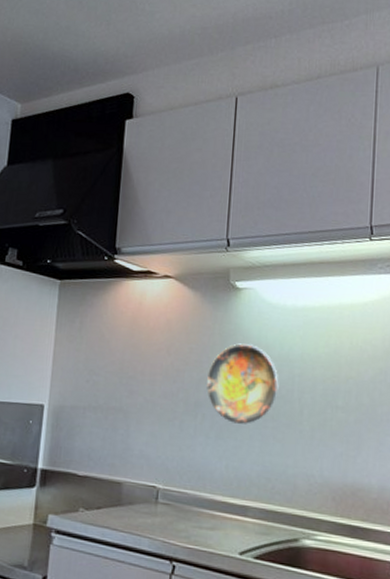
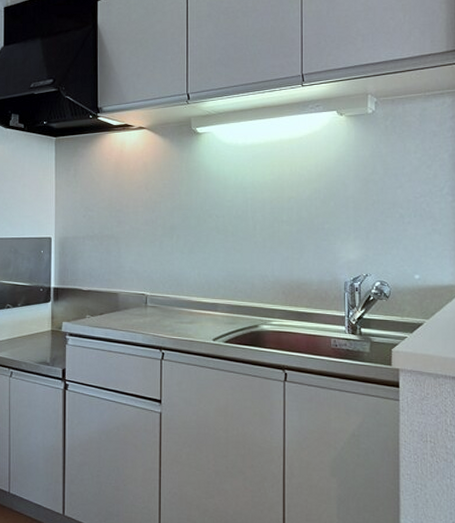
decorative plate: present [207,343,279,424] -> none [179,177,236,240]

